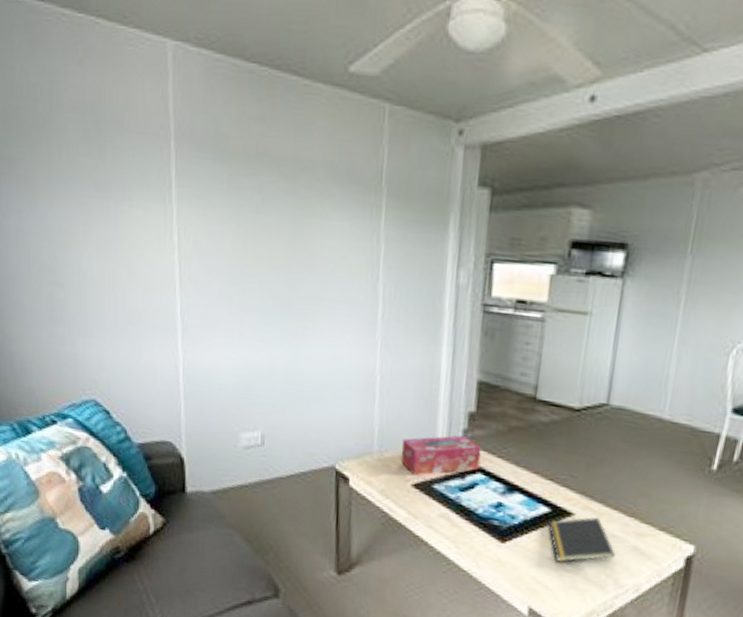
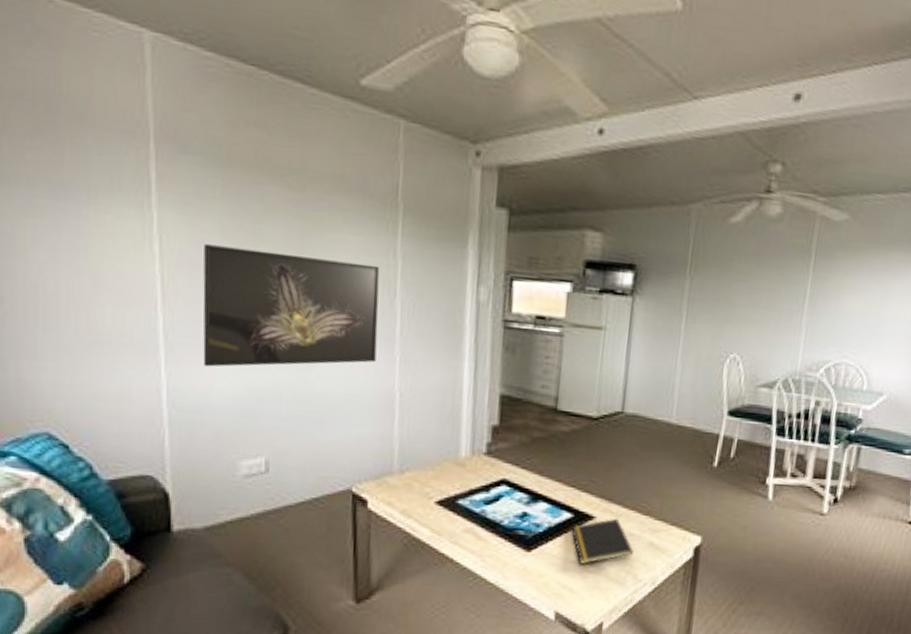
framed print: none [211,234,364,347] -> present [203,244,380,367]
tissue box: present [401,435,482,476] -> none [423,448,506,493]

